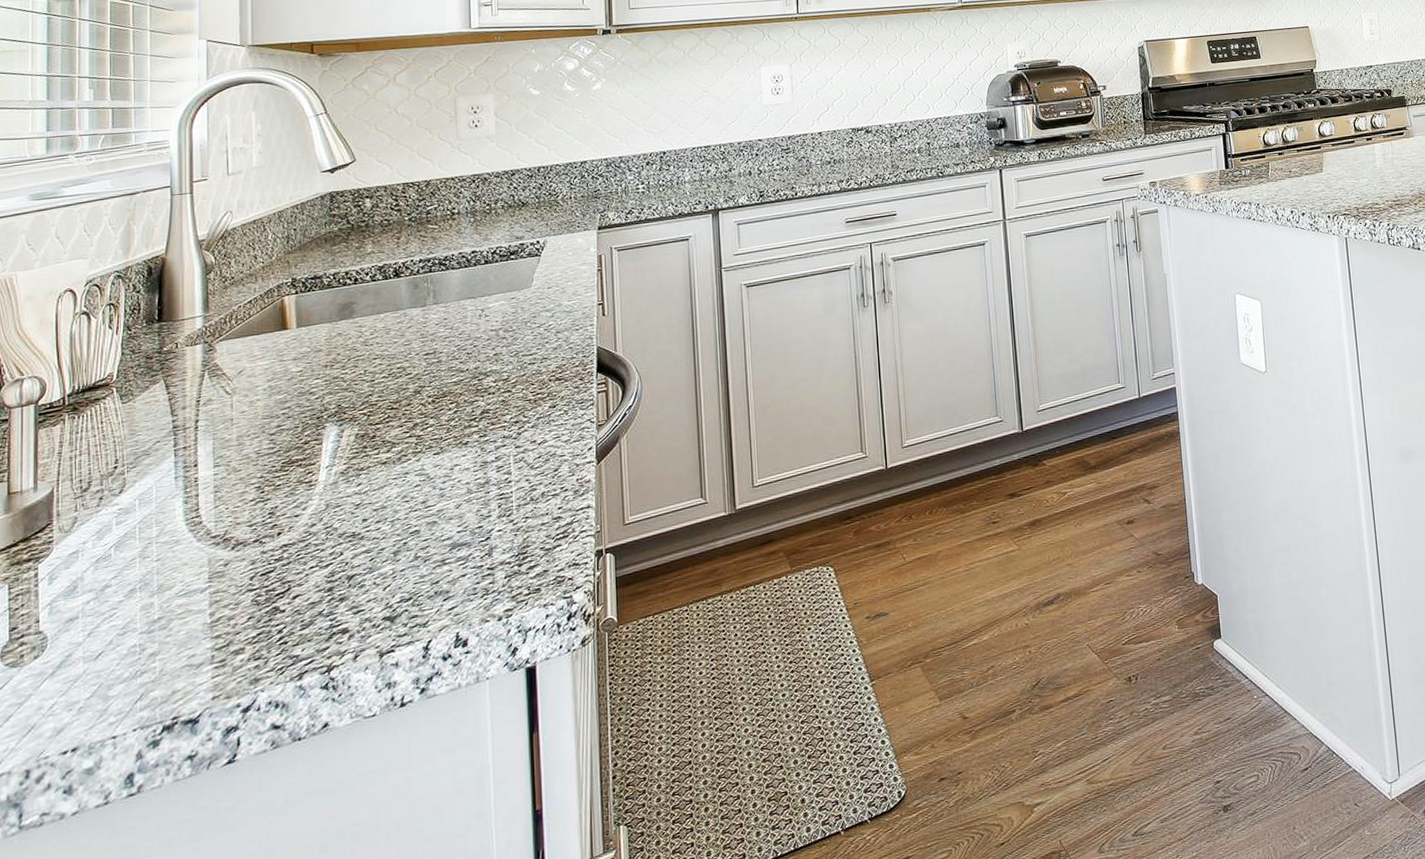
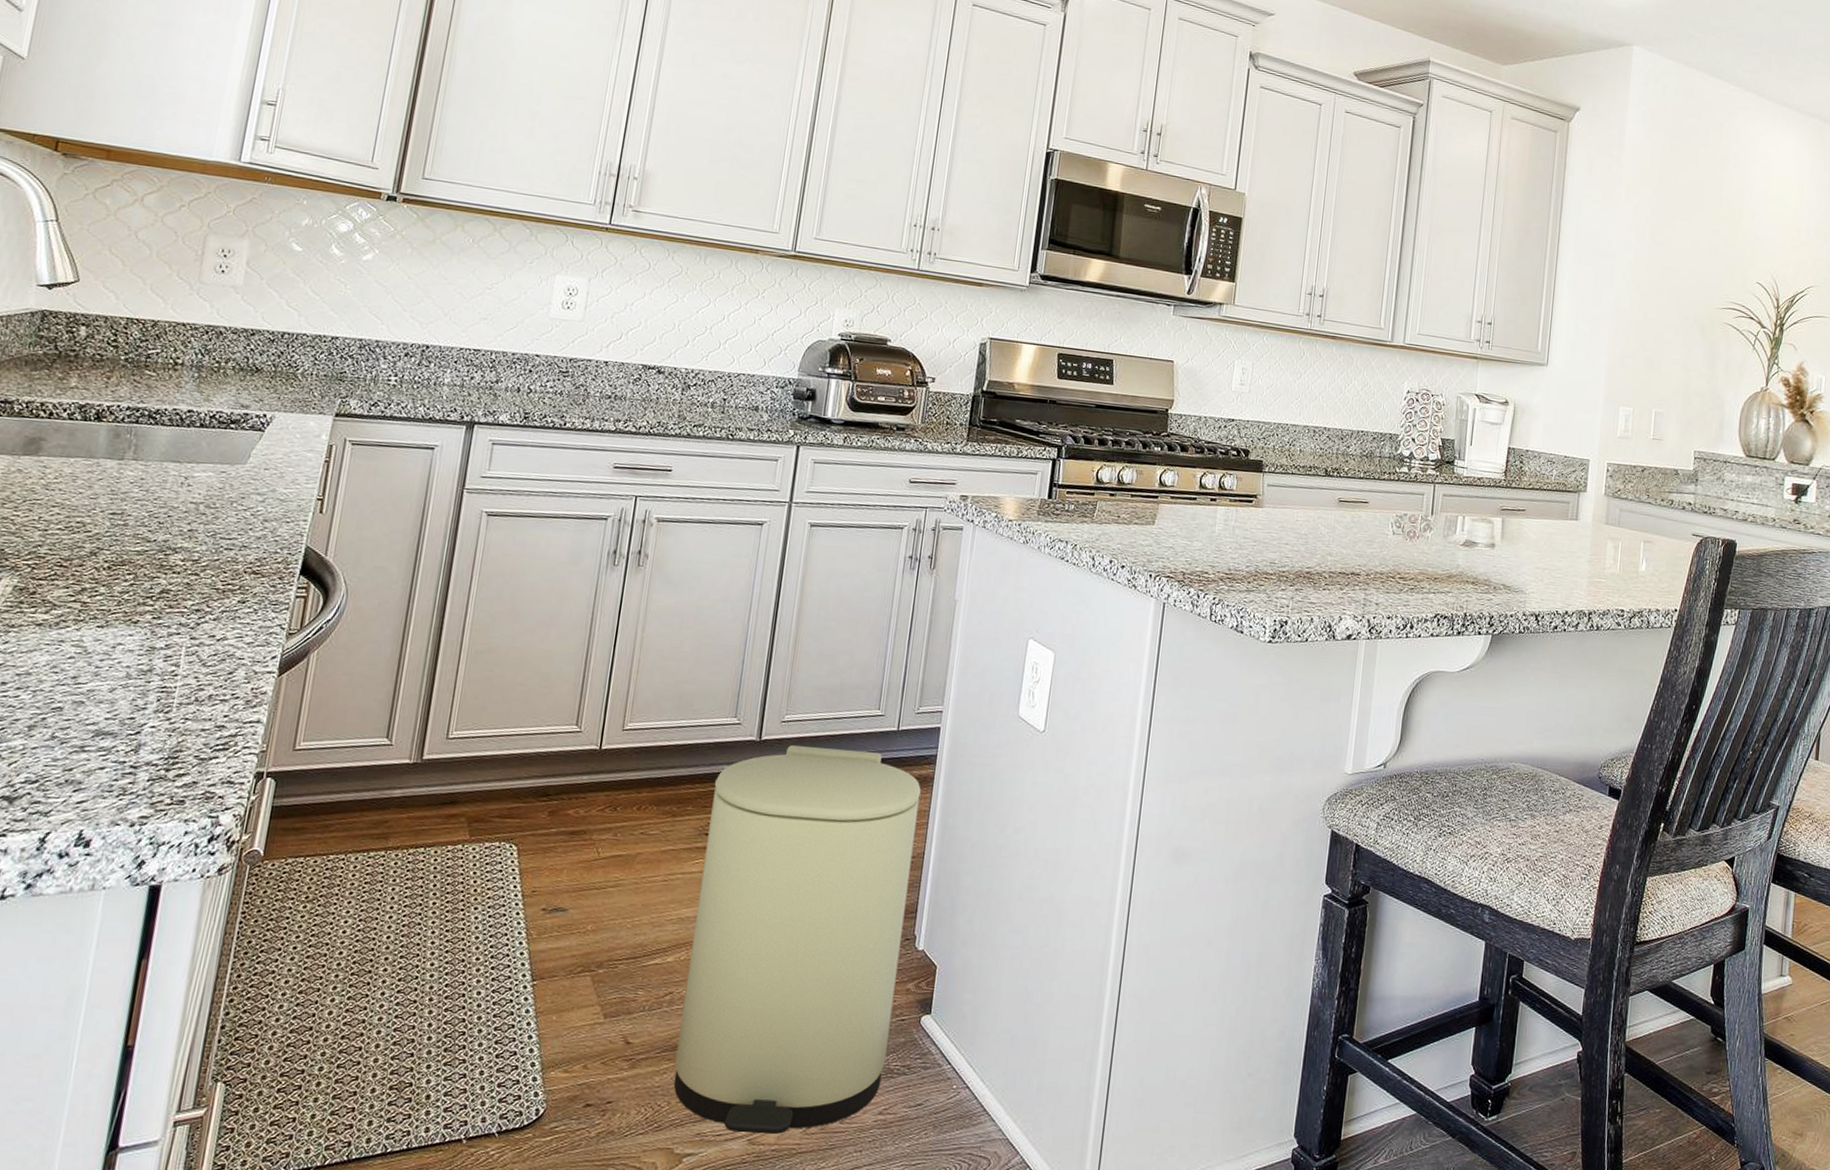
pedal bin: none [991,421,1191,776] -> present [674,745,921,1134]

